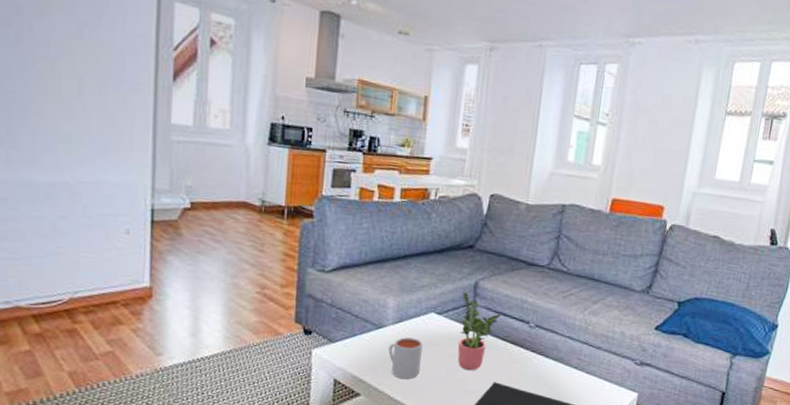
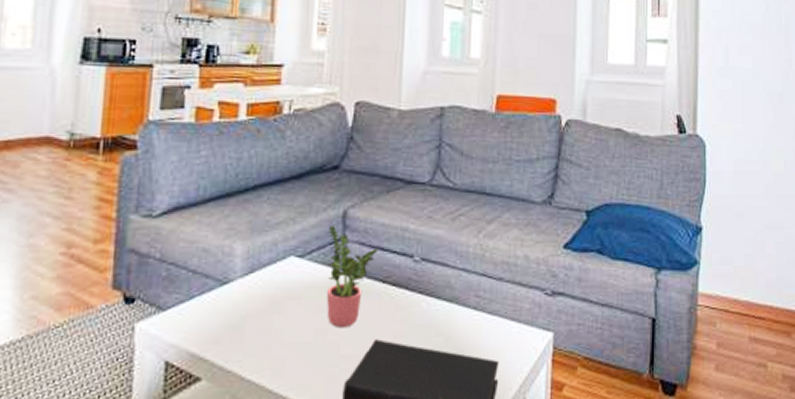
mug: present [388,337,423,380] -> none [237,292,282,351]

